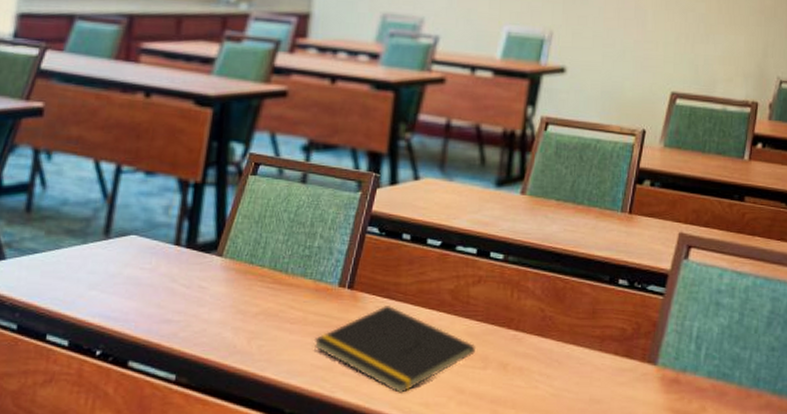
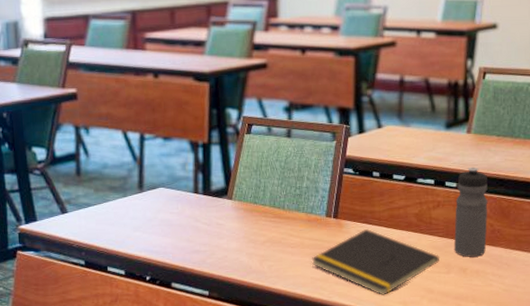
water bottle: none [494,235,541,350] -> present [453,167,488,257]

